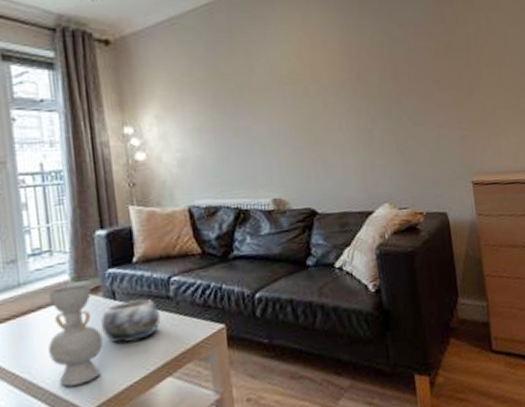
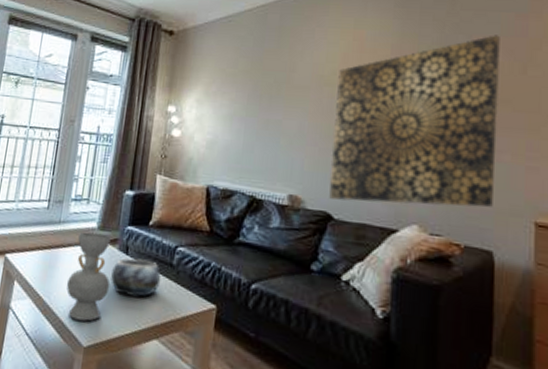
wall art: none [296,22,441,195] -> present [329,35,500,208]

